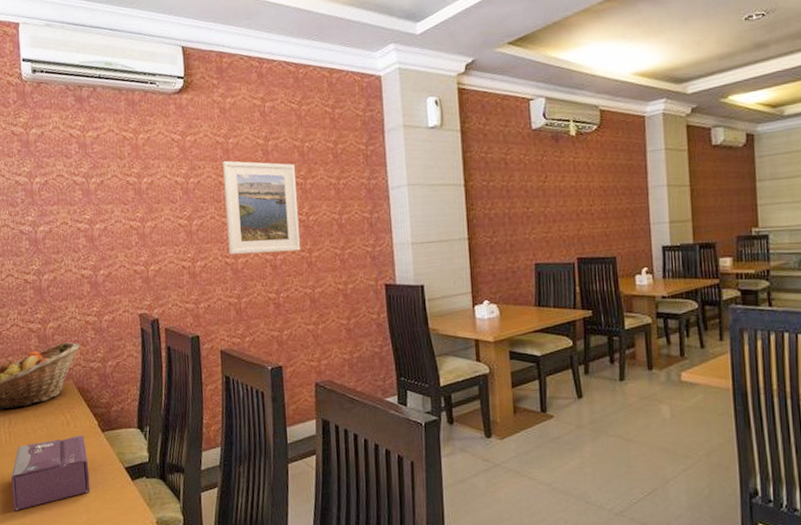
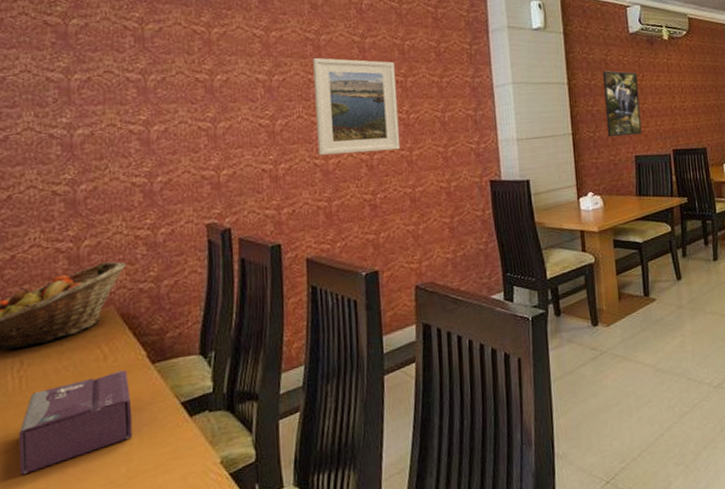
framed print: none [502,171,544,243] -> present [603,71,642,138]

